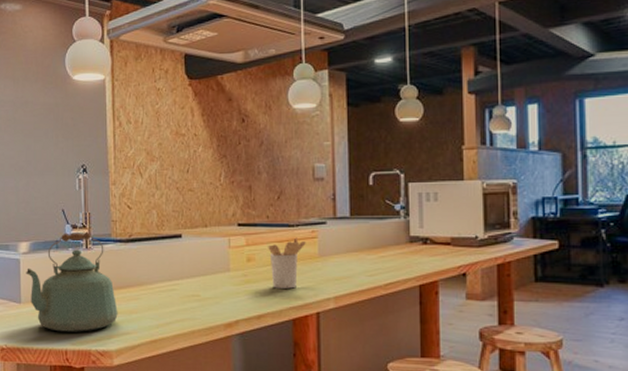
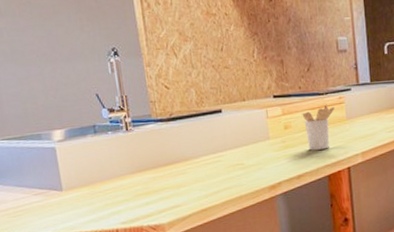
kettle: present [25,232,118,332] -> none [63,115,167,214]

